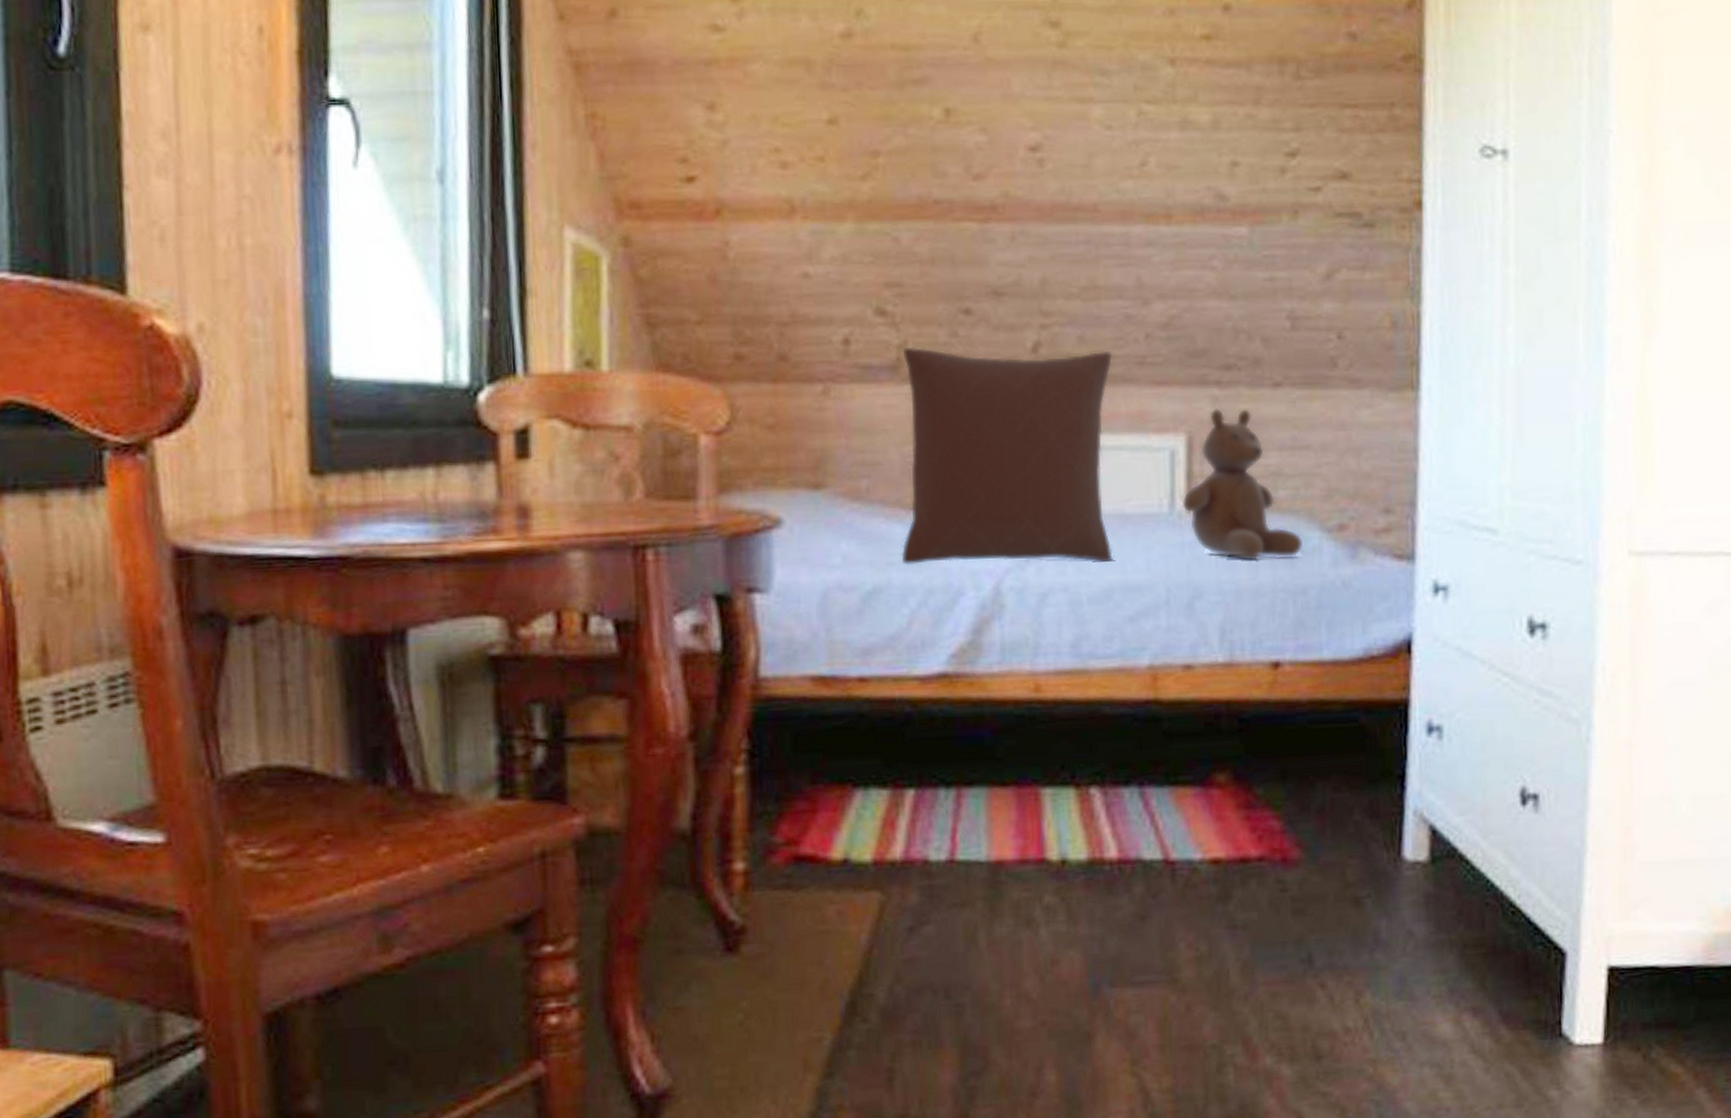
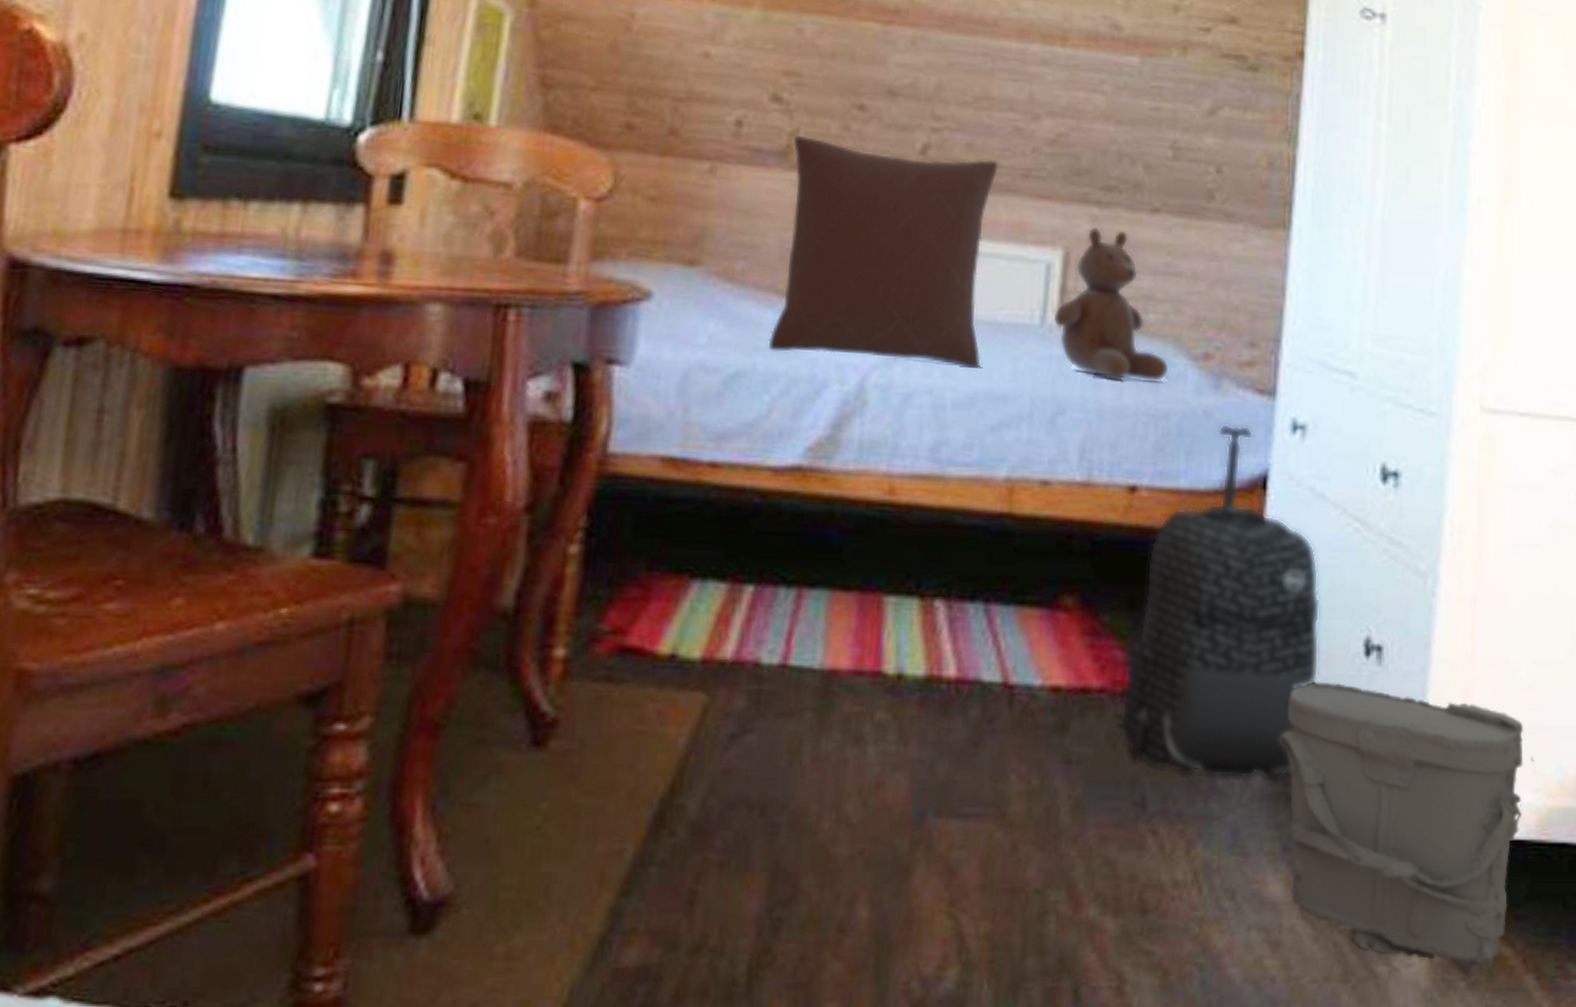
suitcase: none [1268,592,1475,929] -> present [1109,423,1321,778]
bag: none [1440,831,1698,1093] -> present [1279,679,1534,975]

